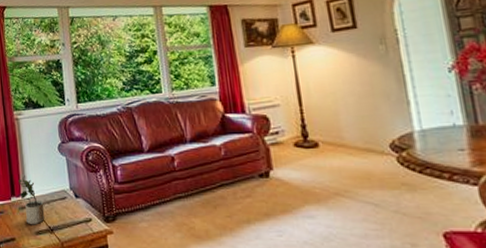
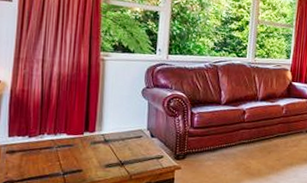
potted plant: present [18,176,45,225] -> none [94,113,118,159]

